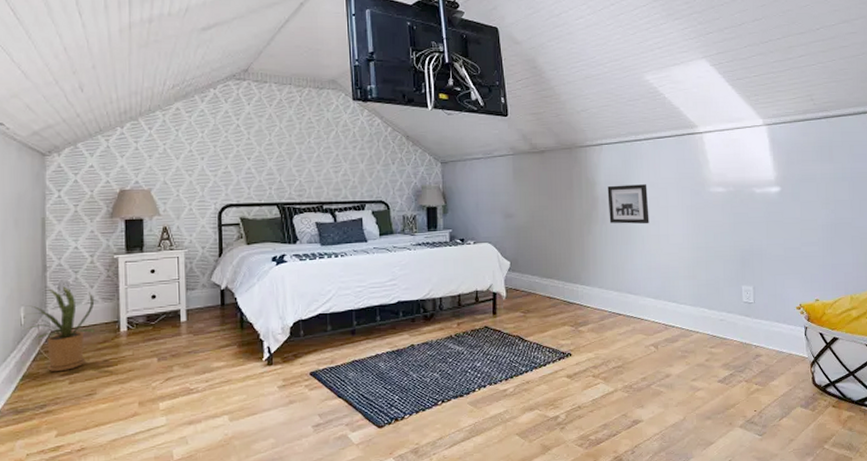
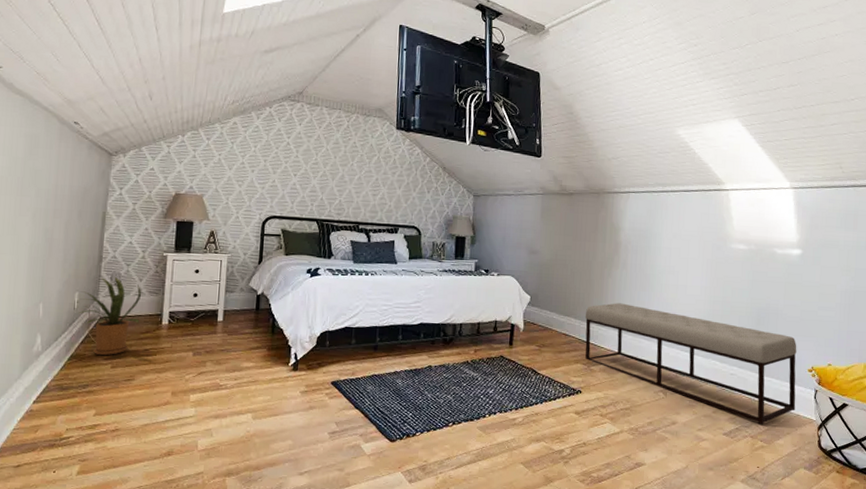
bench: none [568,259,787,368] -> present [585,303,797,425]
wall art: present [607,184,649,224] -> none [630,232,670,273]

